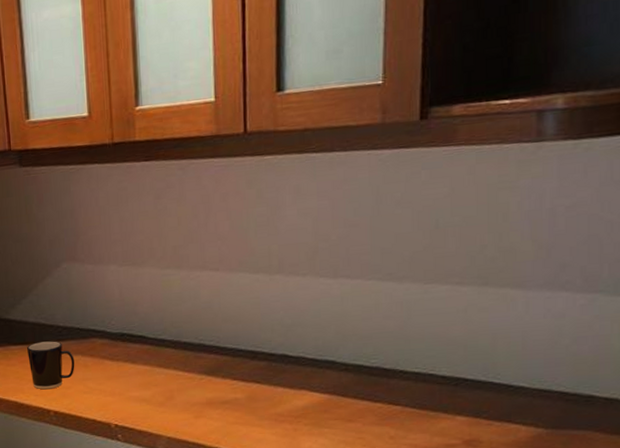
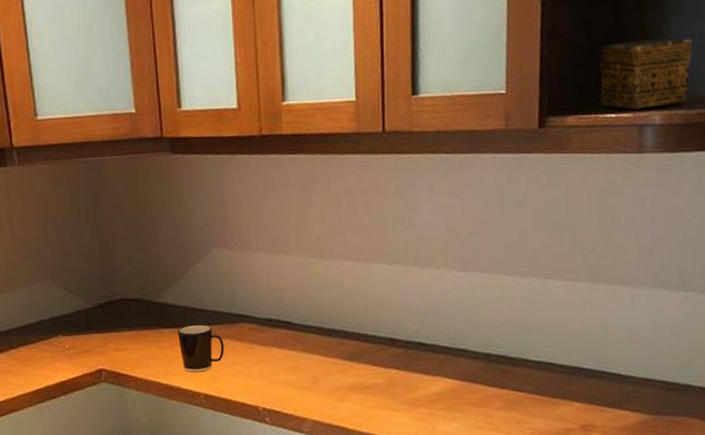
decorative box: none [491,9,603,95] -> present [599,37,692,111]

